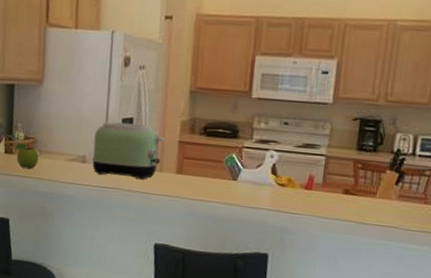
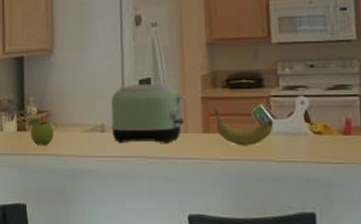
fruit: none [188,151,242,190] -> present [213,106,273,146]

